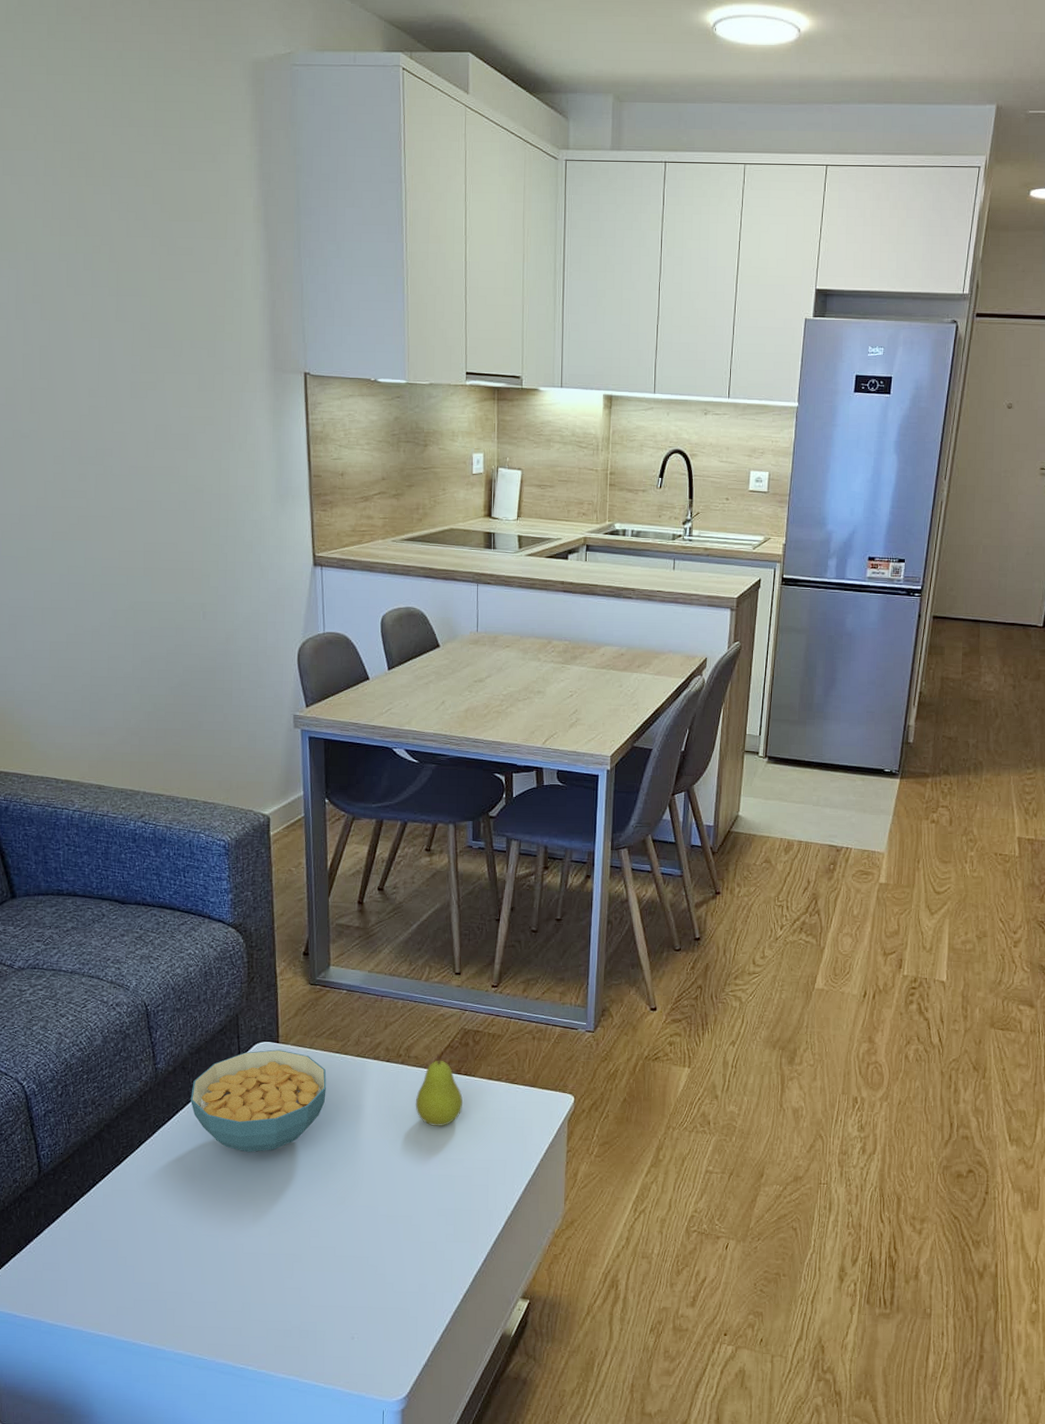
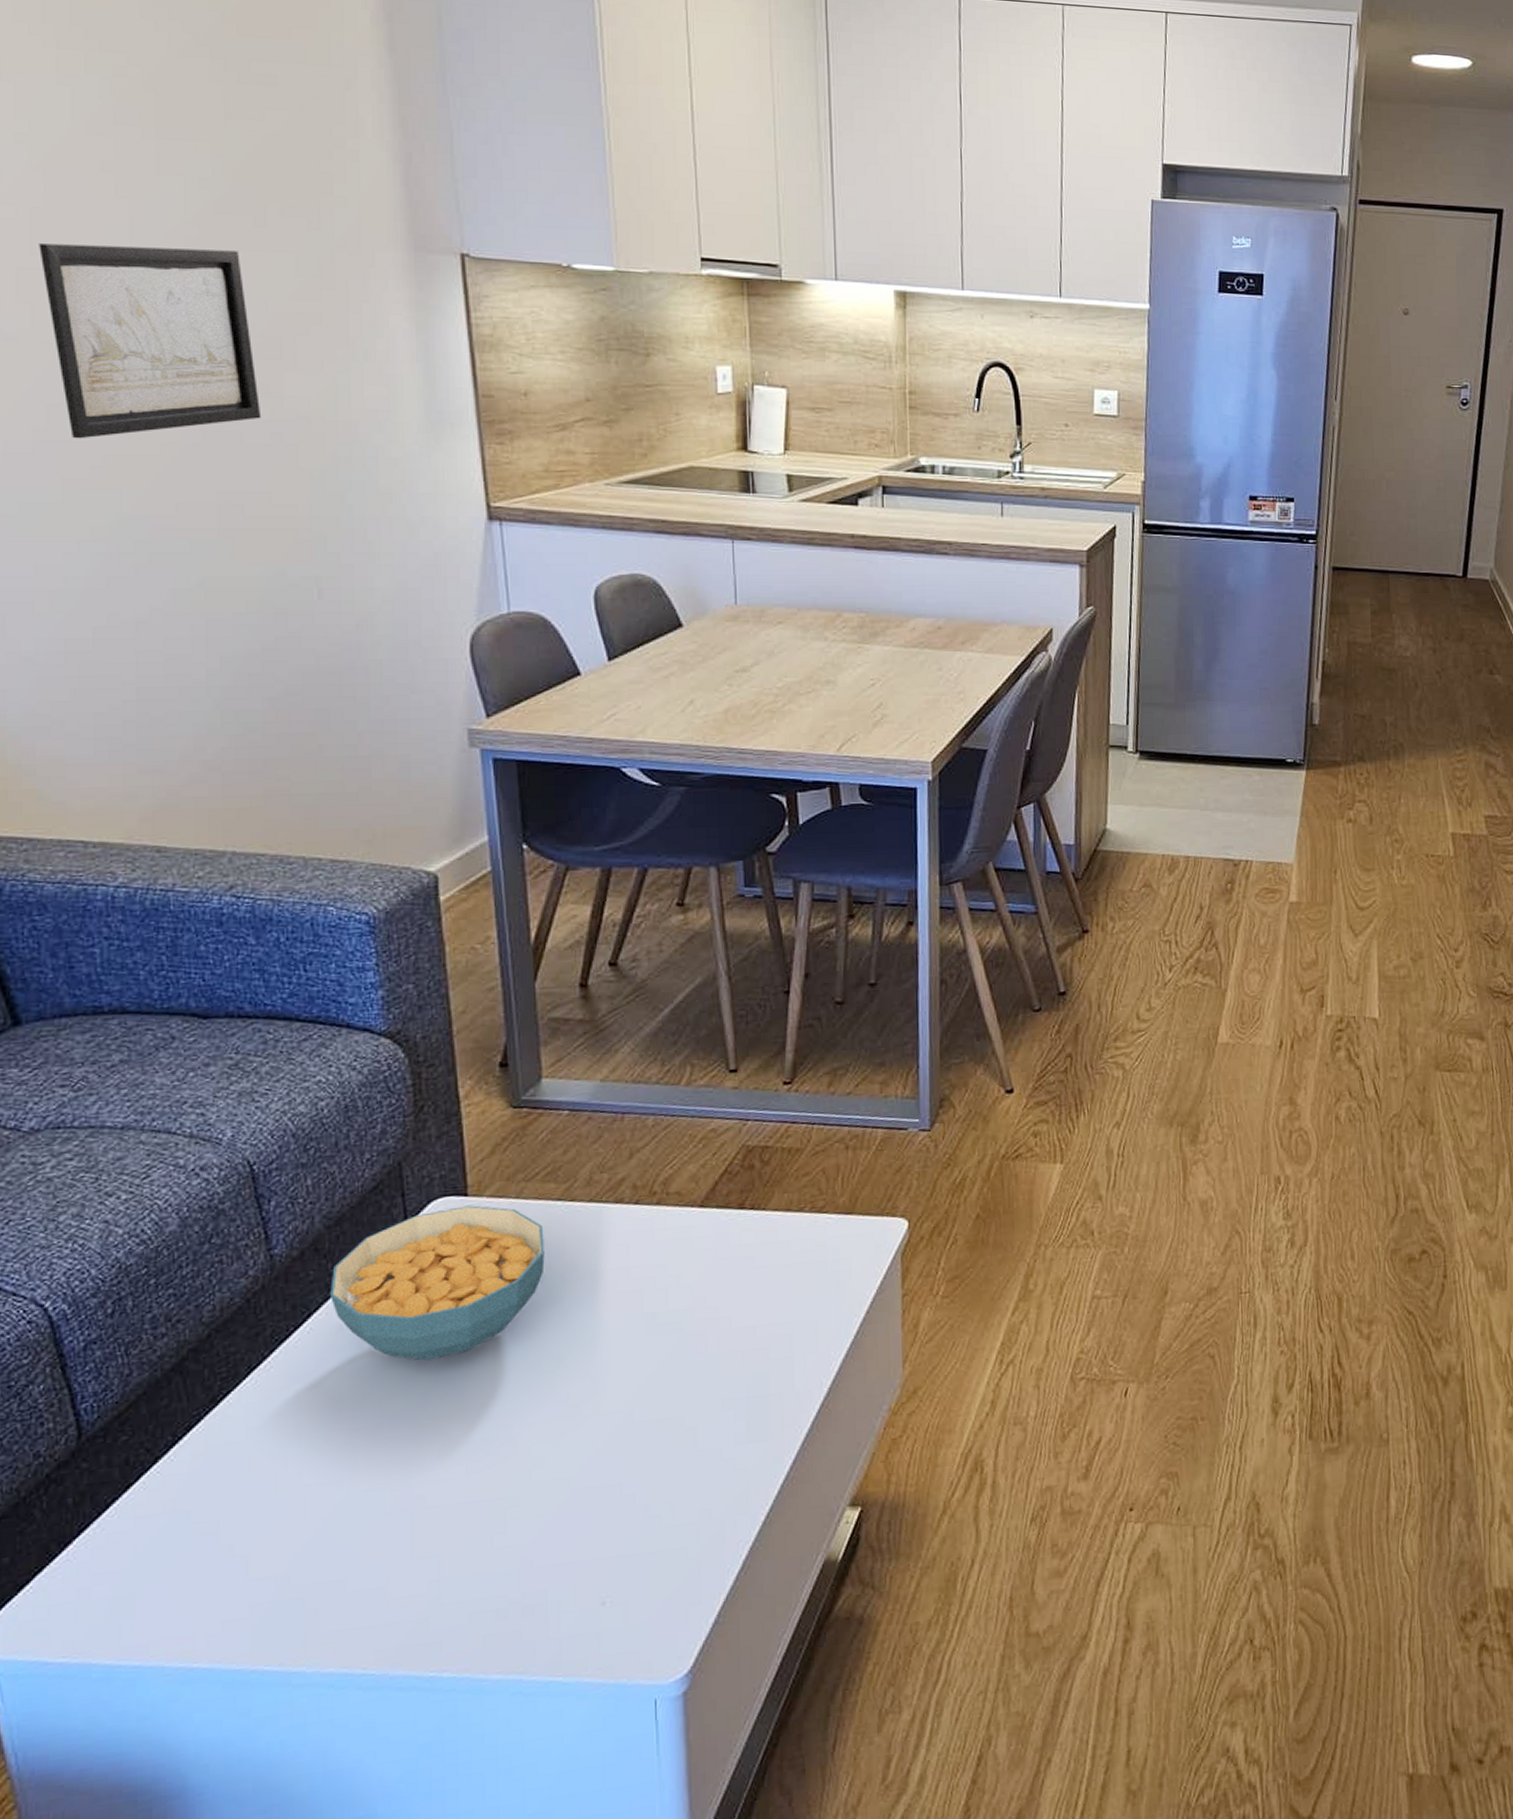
wall art: none [44,371,173,506] -> present [39,243,262,439]
fruit: present [415,1053,463,1126] -> none [680,1184,750,1286]

